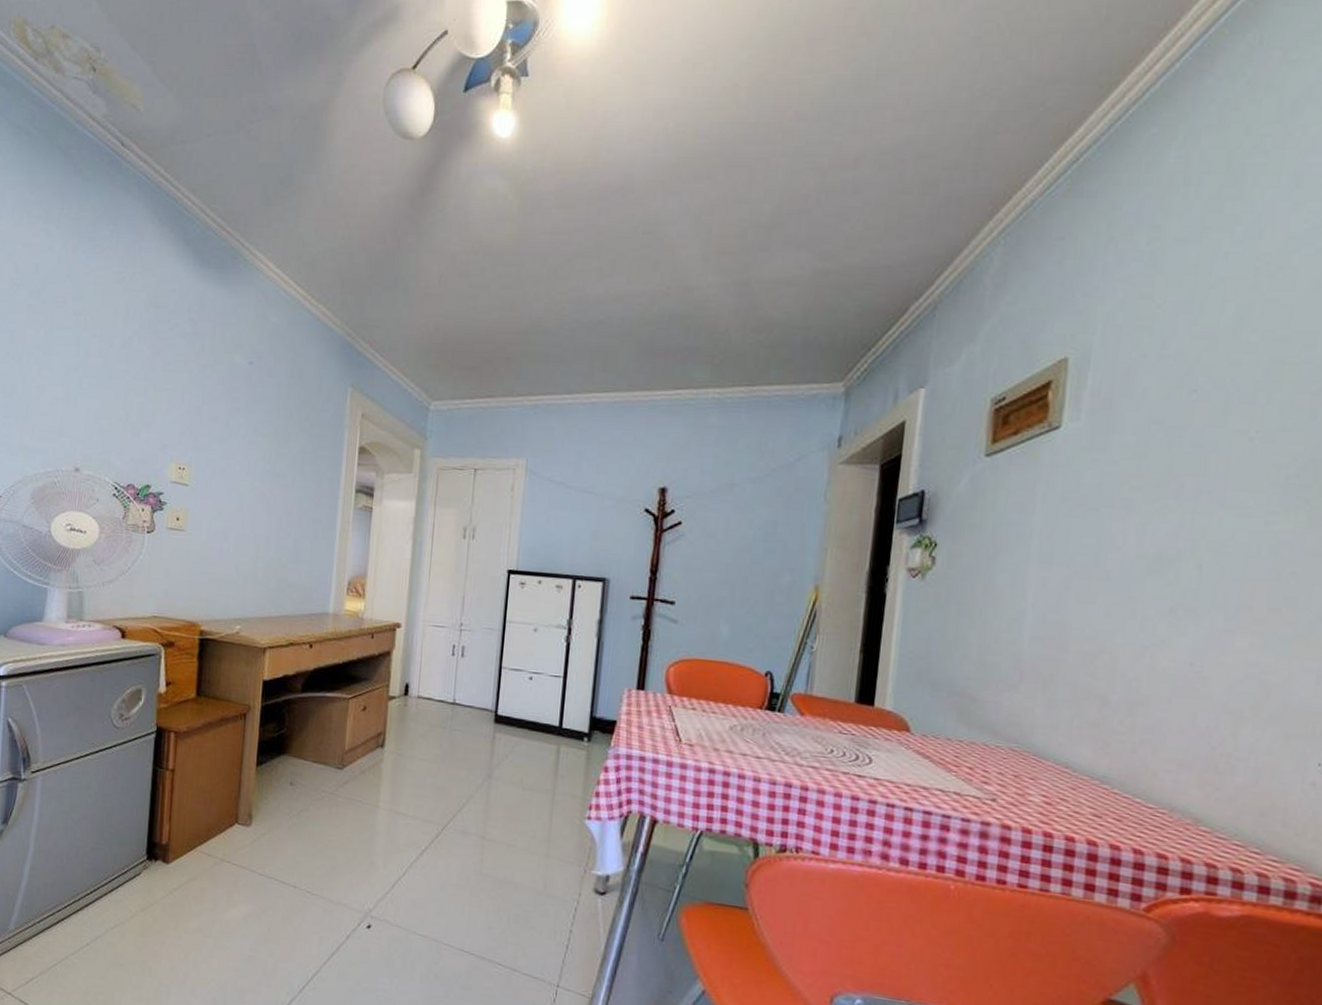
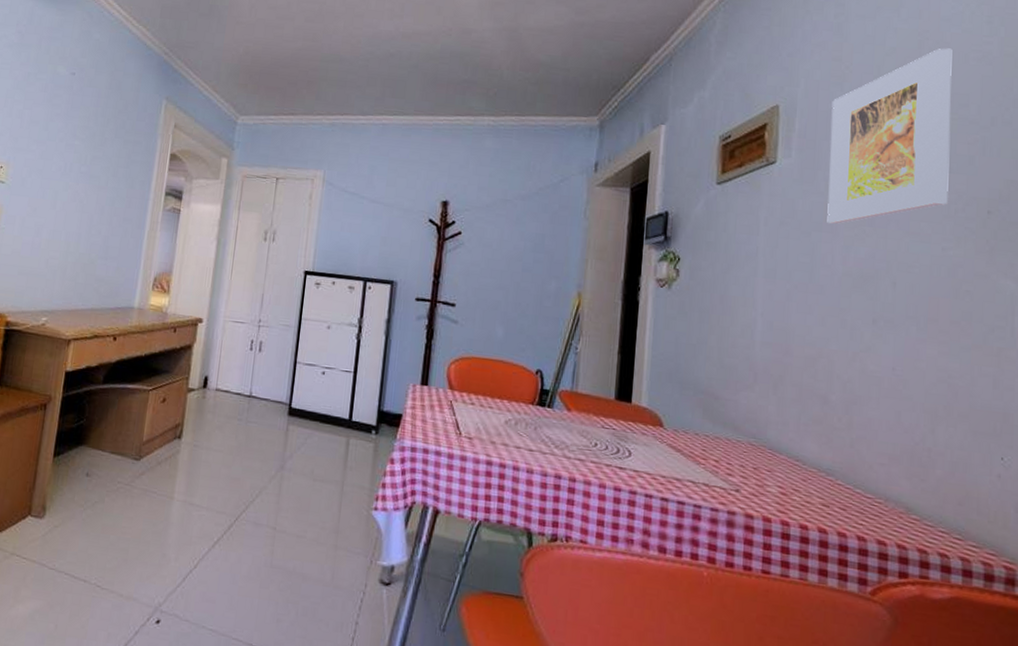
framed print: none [1120,274,1301,498] -> present [827,48,953,224]

